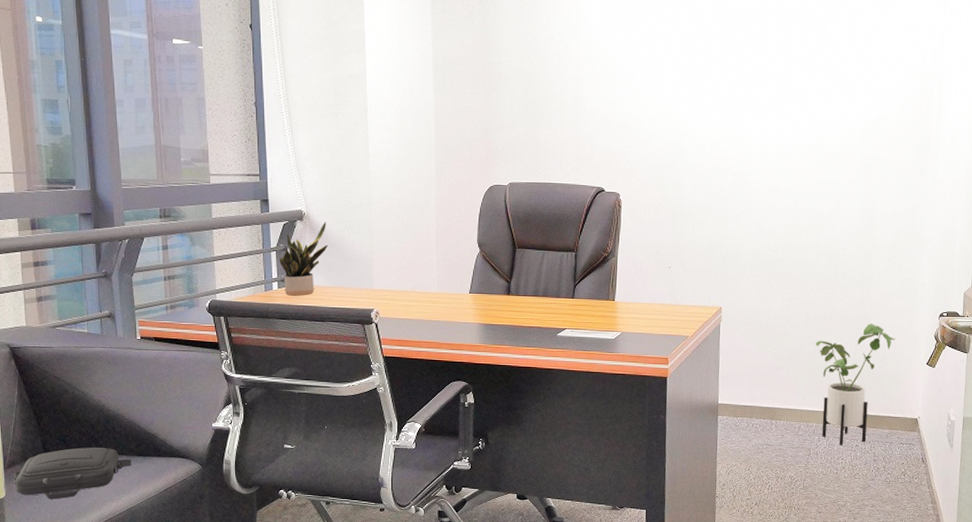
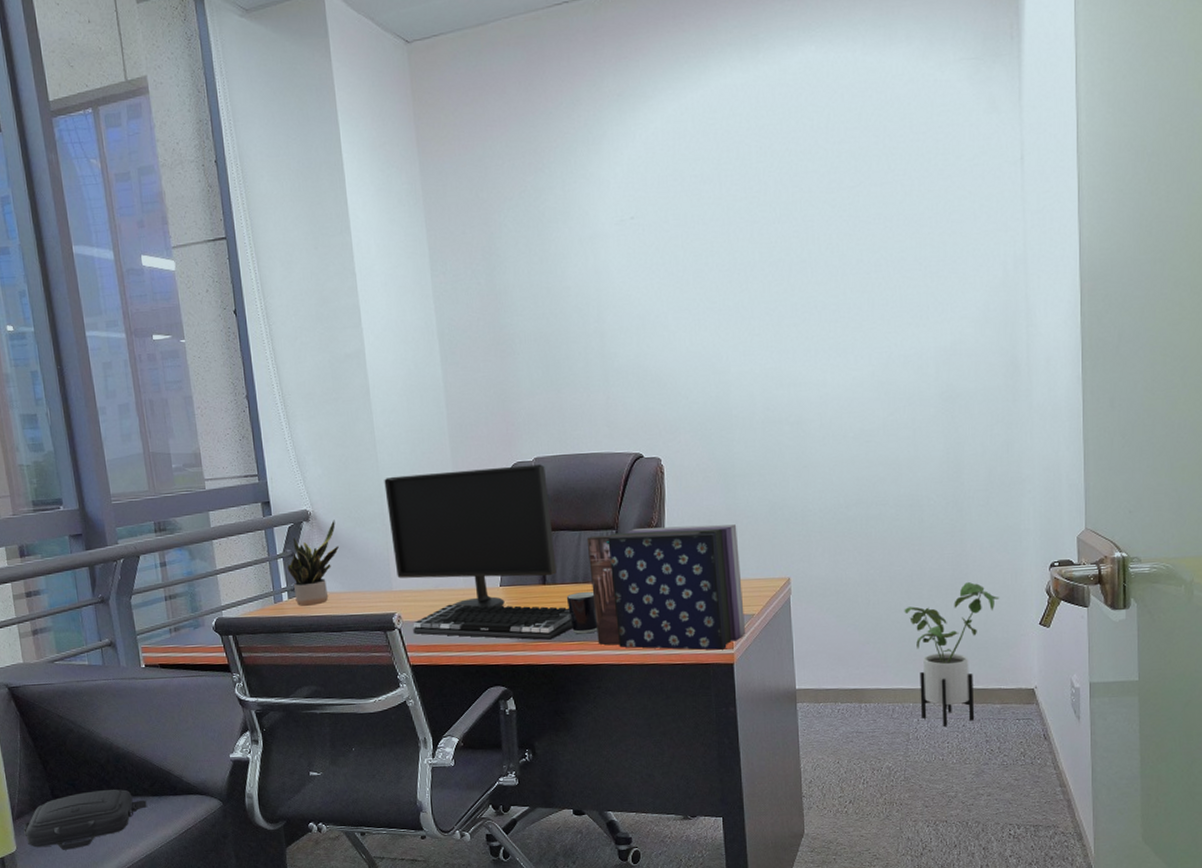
computer monitor: none [374,187,521,312] -> present [384,464,557,608]
computer keyboard: none [388,305,531,344] -> present [413,604,573,640]
mug: none [527,305,553,341] -> present [566,592,598,634]
books: none [549,252,680,364] -> present [586,524,746,650]

